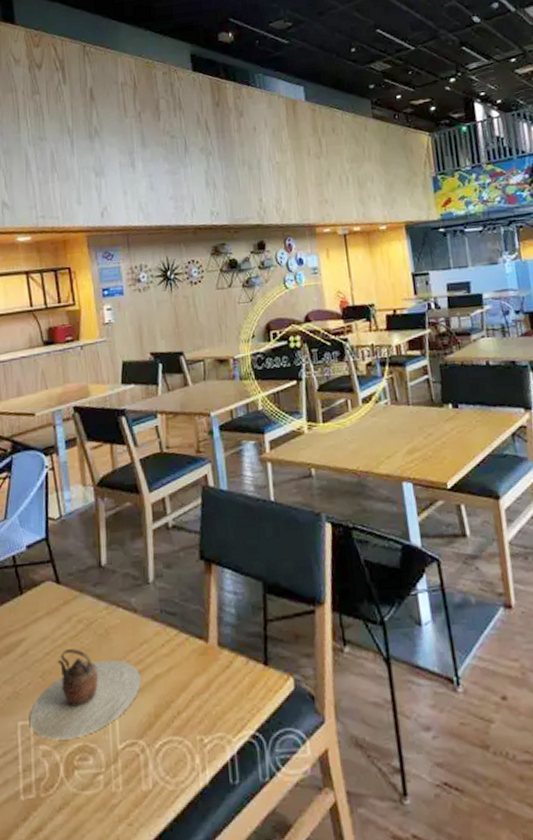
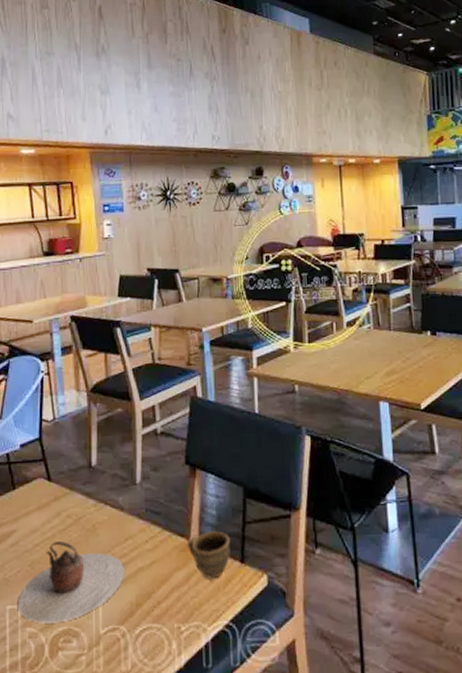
cup: none [206,631,253,685] -> present [188,531,230,579]

